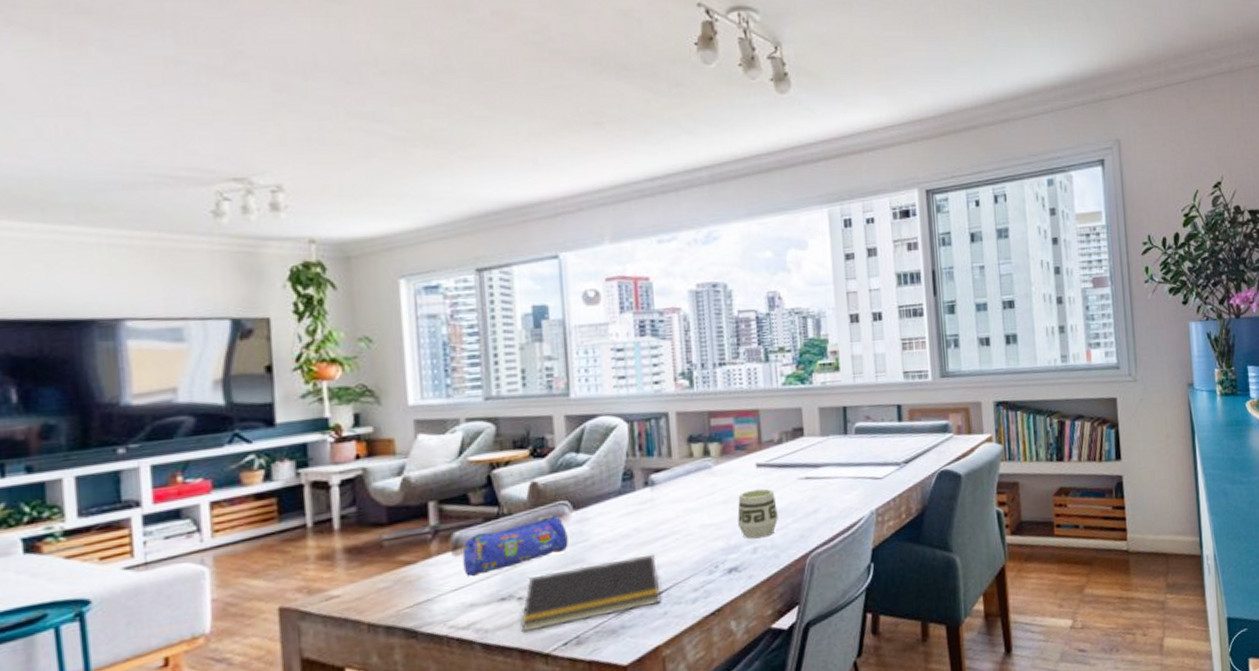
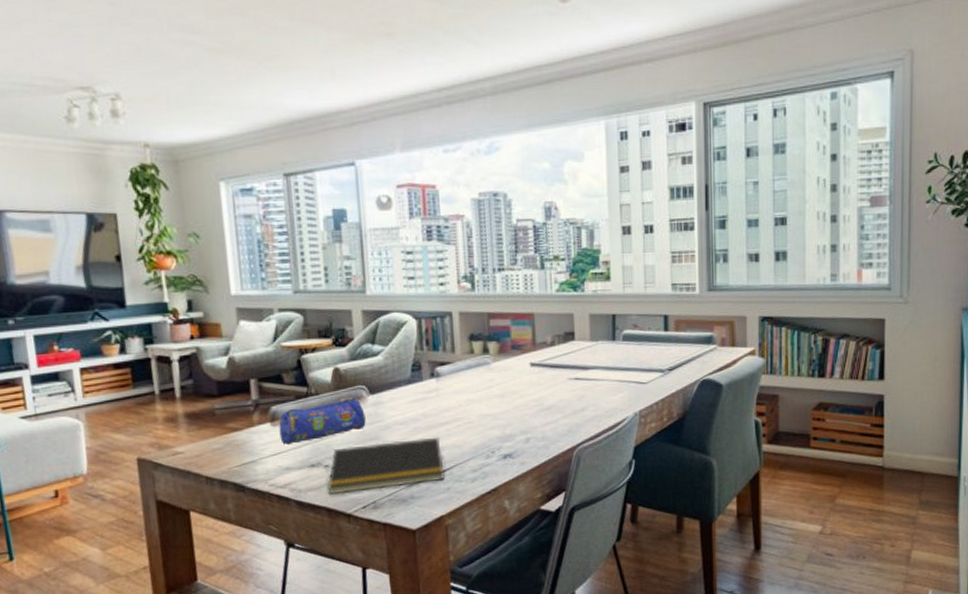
cup: present [737,488,778,539] -> none [512,386,549,430]

